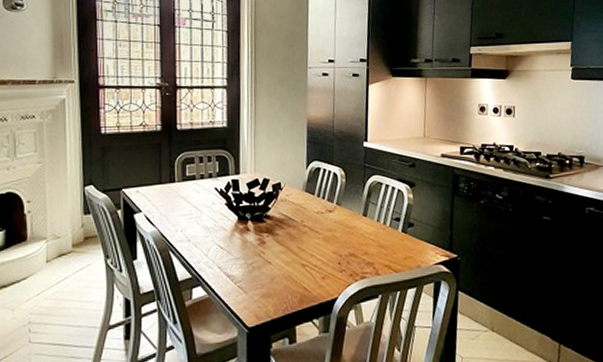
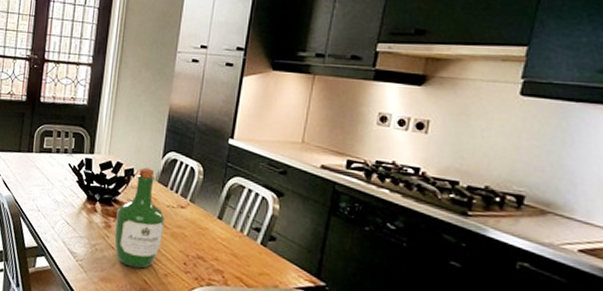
wine bottle: none [269,179,317,278] -> present [114,167,165,269]

